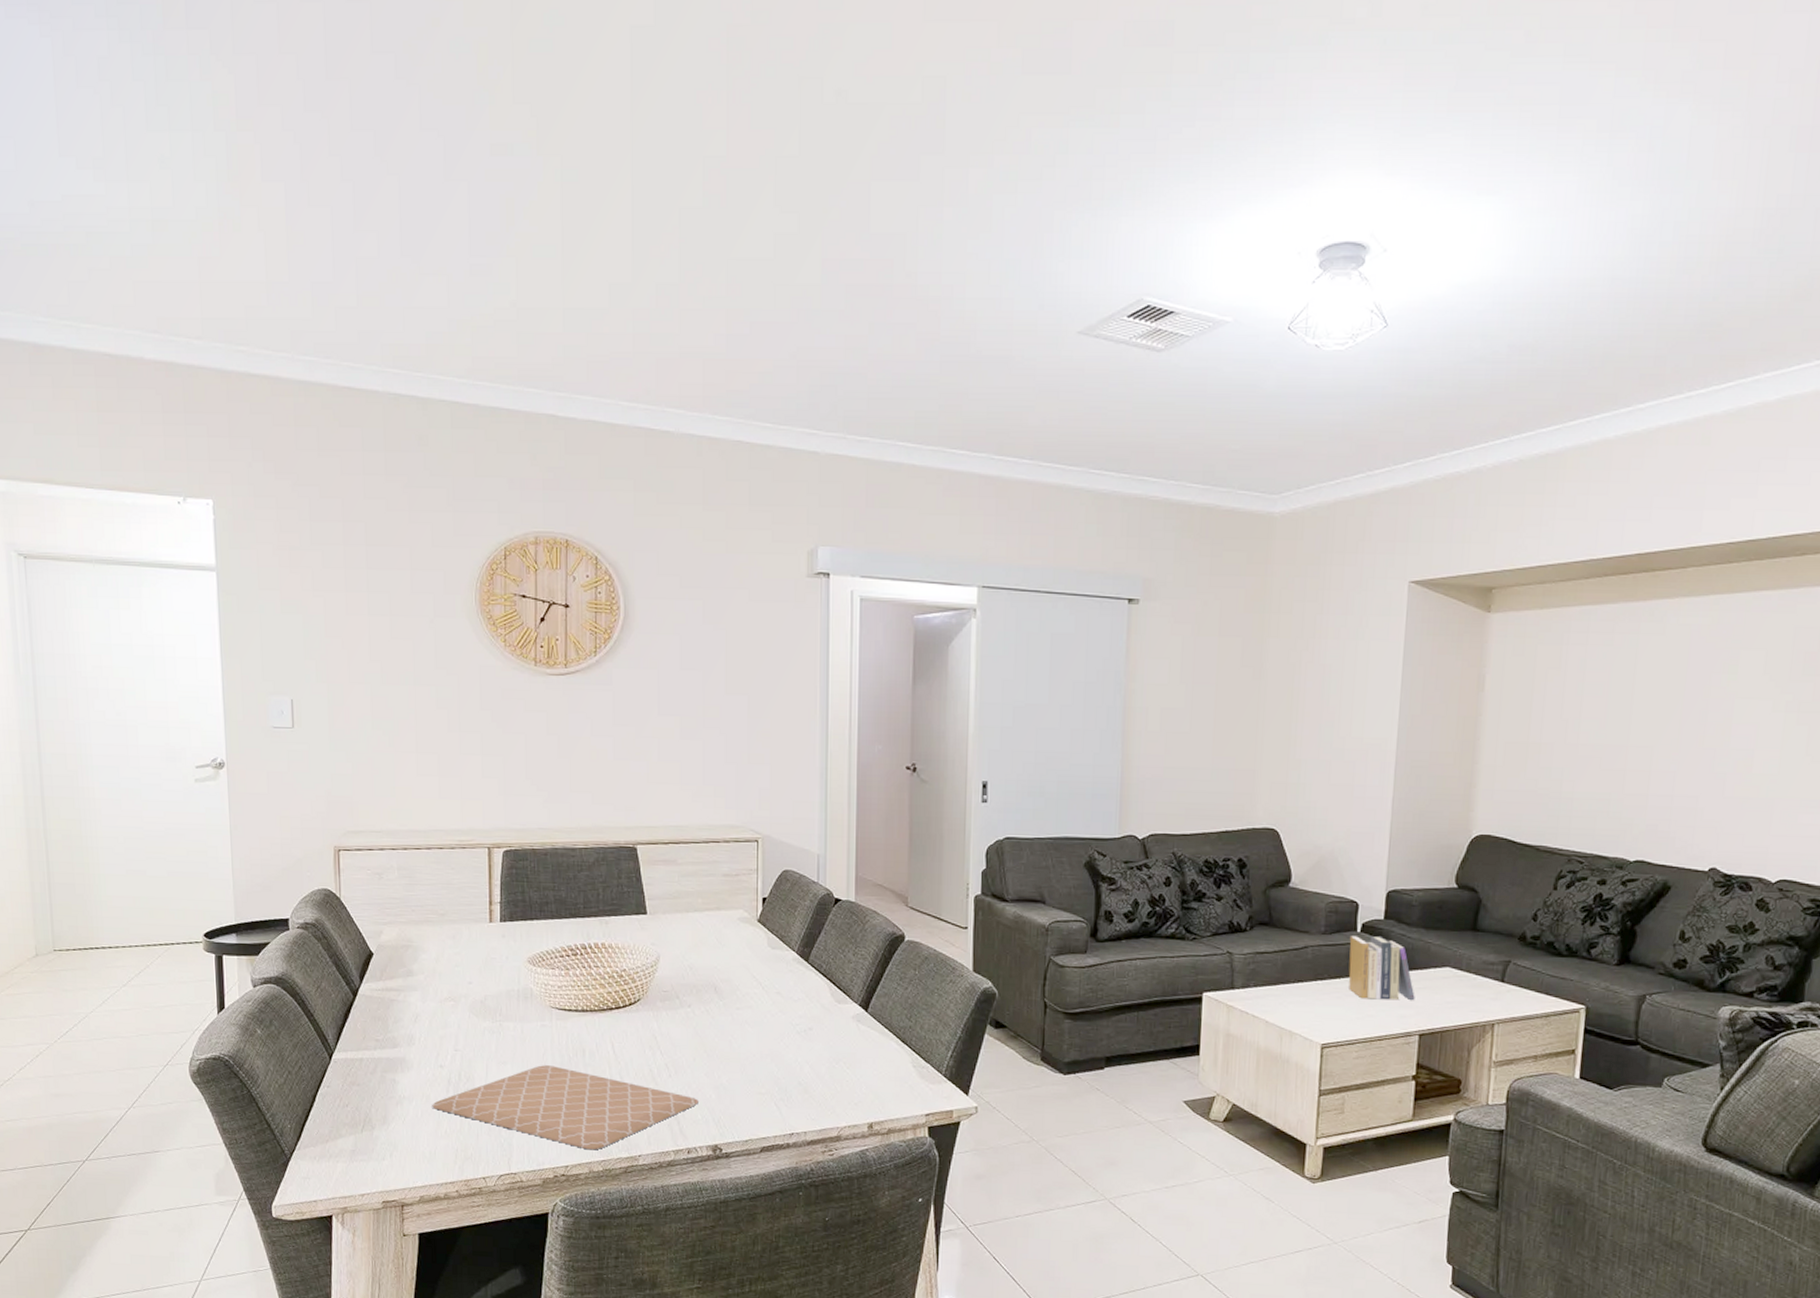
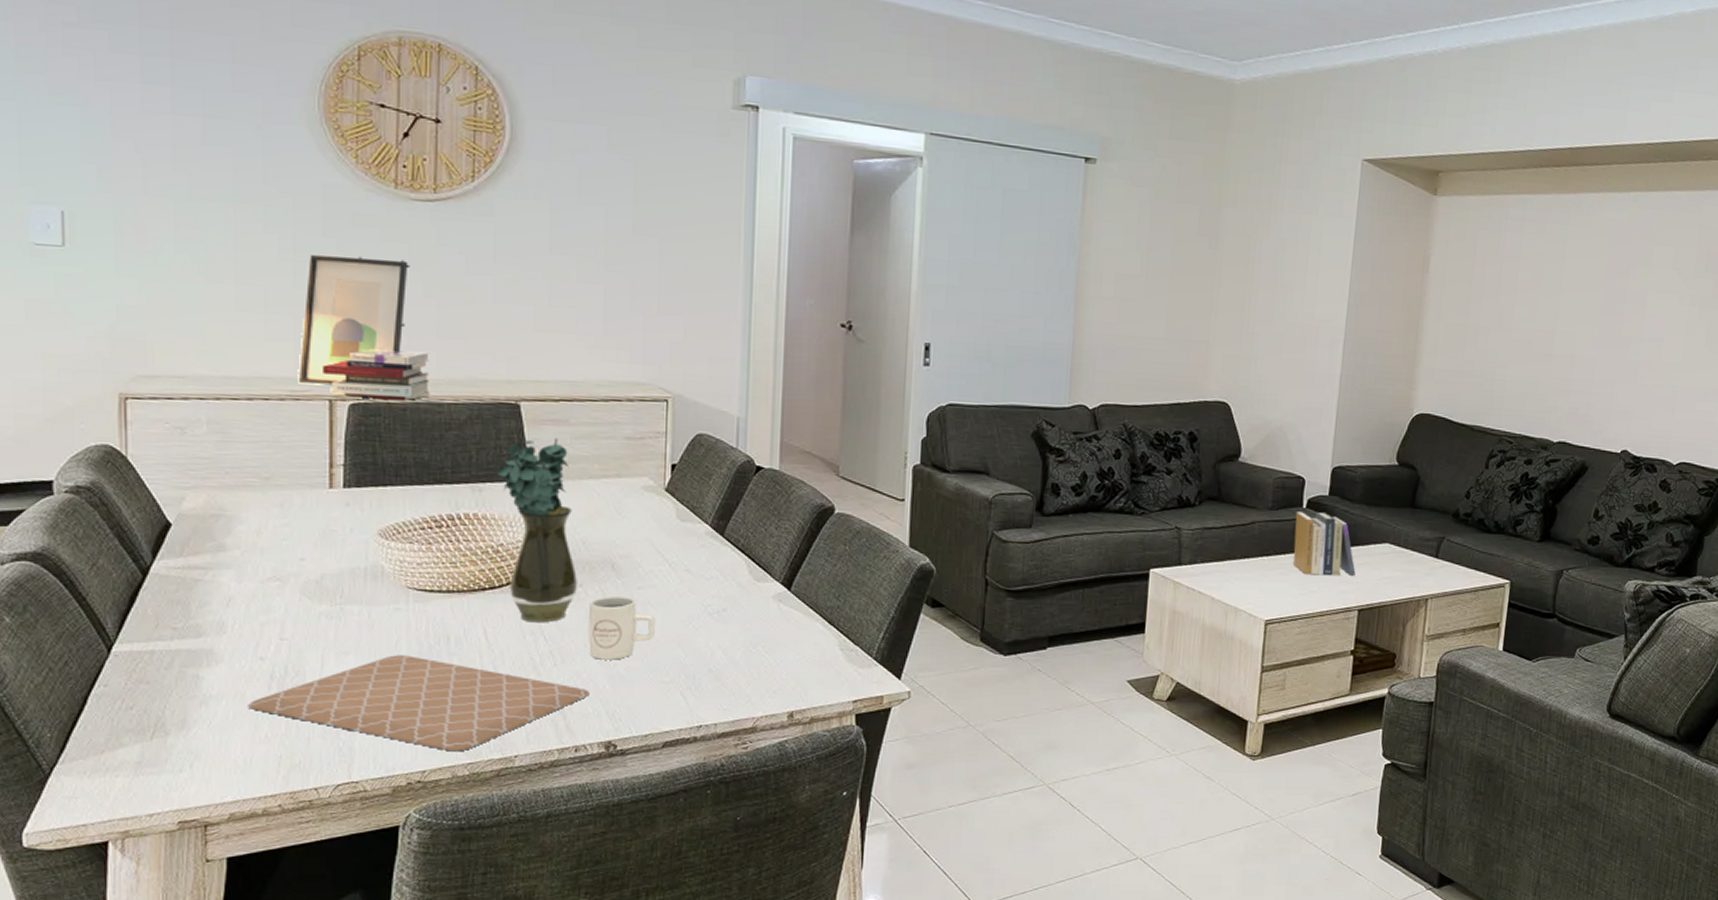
picture frame: none [465,726,548,834] -> present [299,255,410,384]
books: none [481,803,566,848] -> present [321,349,431,402]
vase: none [619,873,686,1039] -> present [496,433,577,623]
mug: none [696,1015,752,1073] -> present [587,595,655,660]

